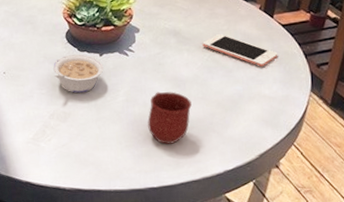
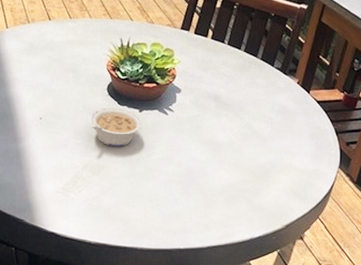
mug: present [148,91,192,144] -> none [180,153,225,207]
cell phone: present [202,34,278,67] -> none [241,103,311,139]

